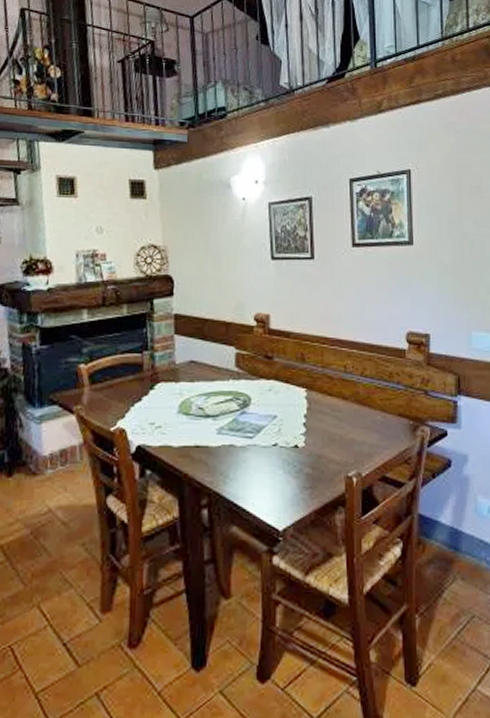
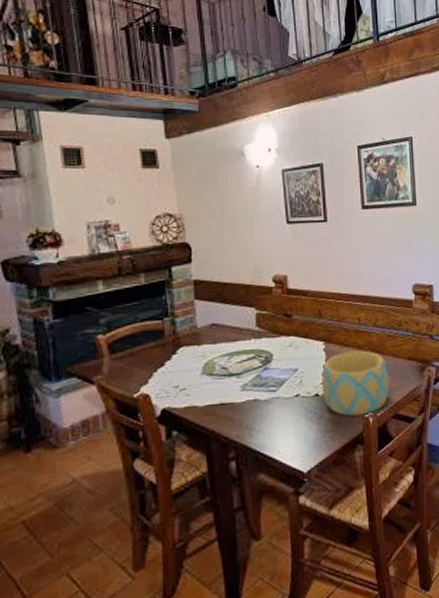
bowl: none [302,401,376,474] -> present [321,350,389,416]

